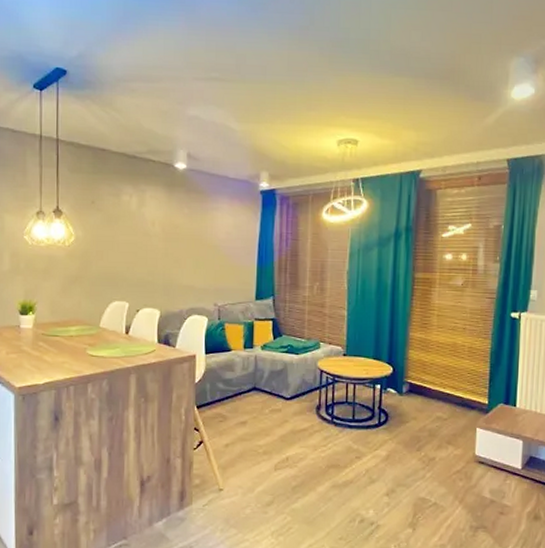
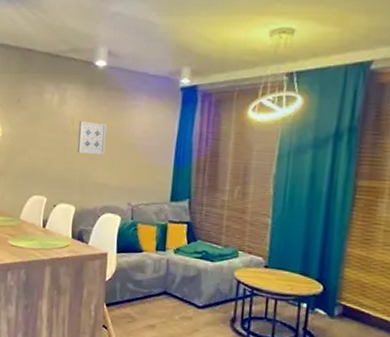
wall art: none [159,223,190,257] -> present [77,121,107,155]

